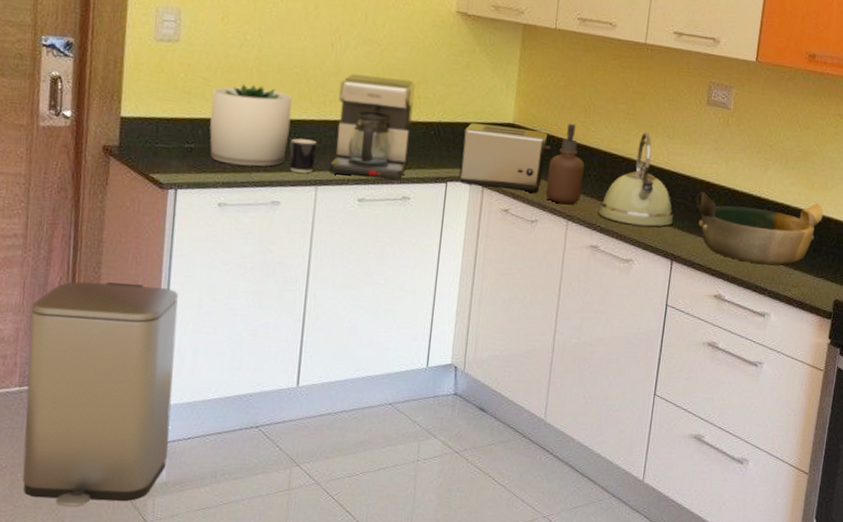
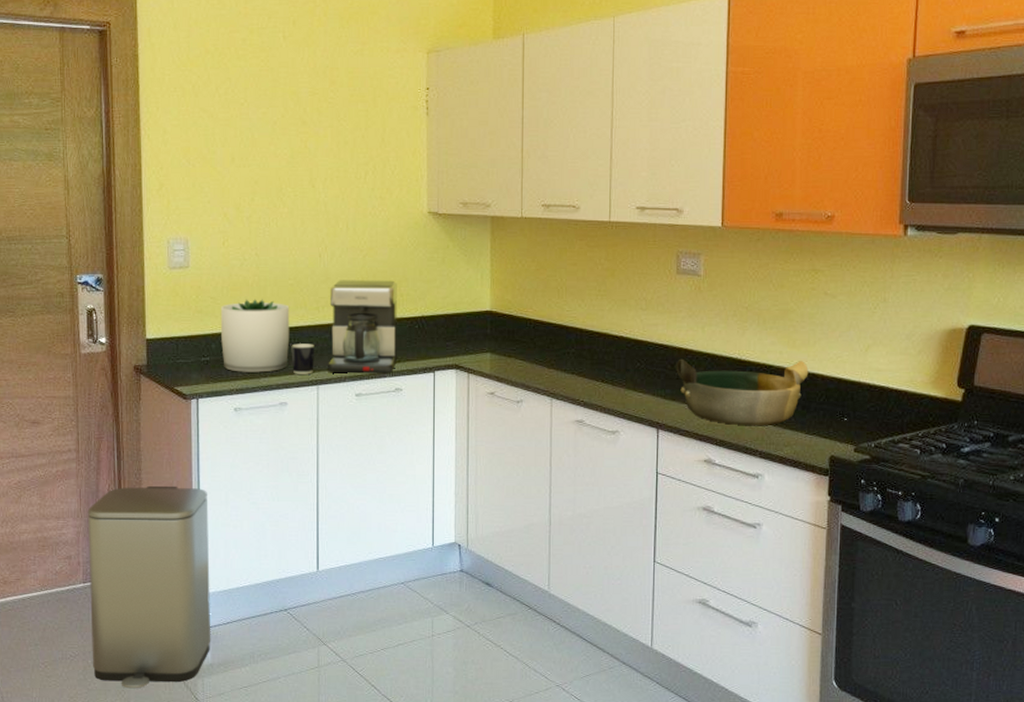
toaster: present [459,123,551,193] -> none [445,314,529,374]
soap dispenser: present [545,123,584,205] -> none [528,305,562,383]
kettle: present [598,132,674,228] -> none [580,307,655,398]

